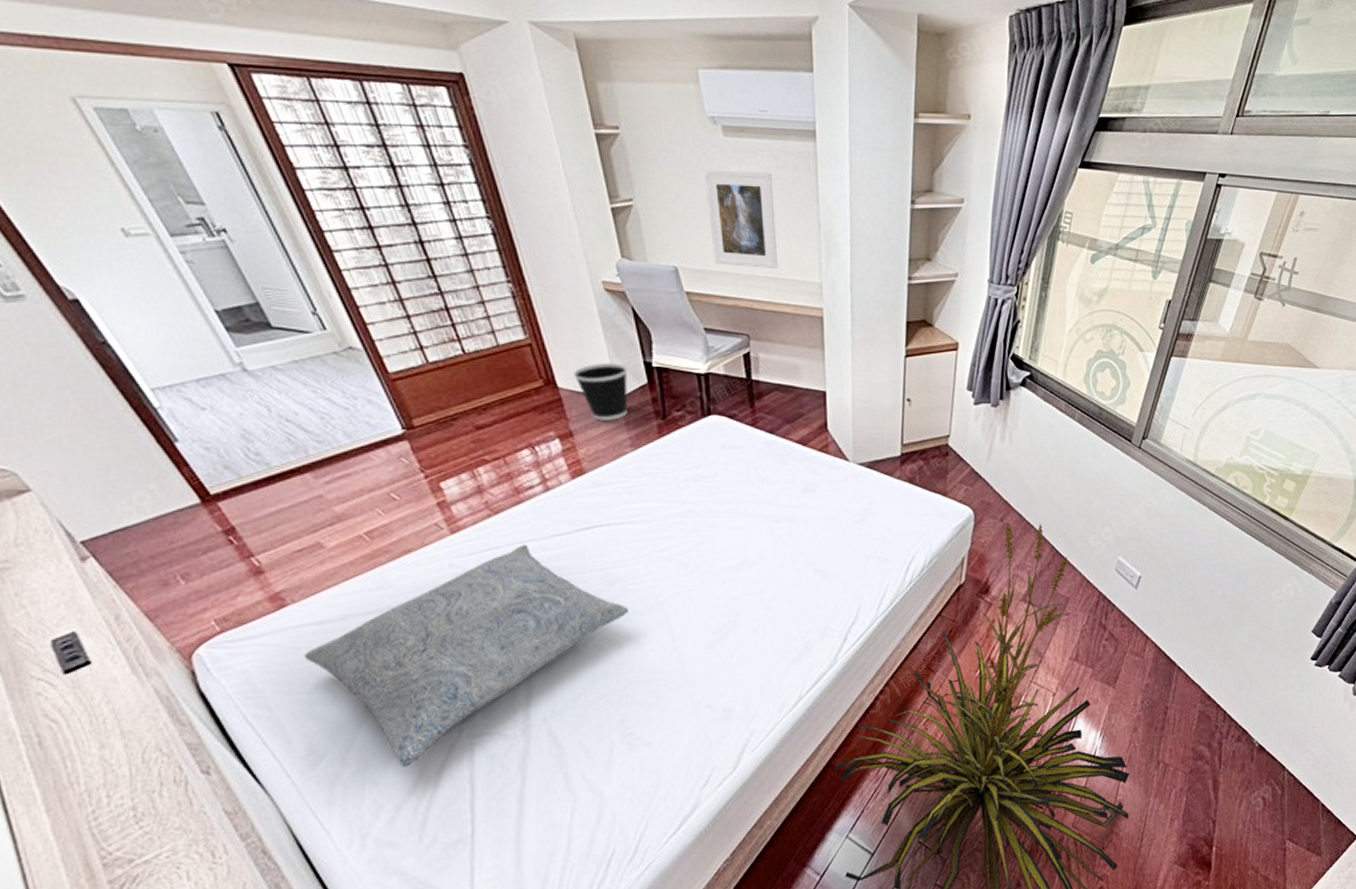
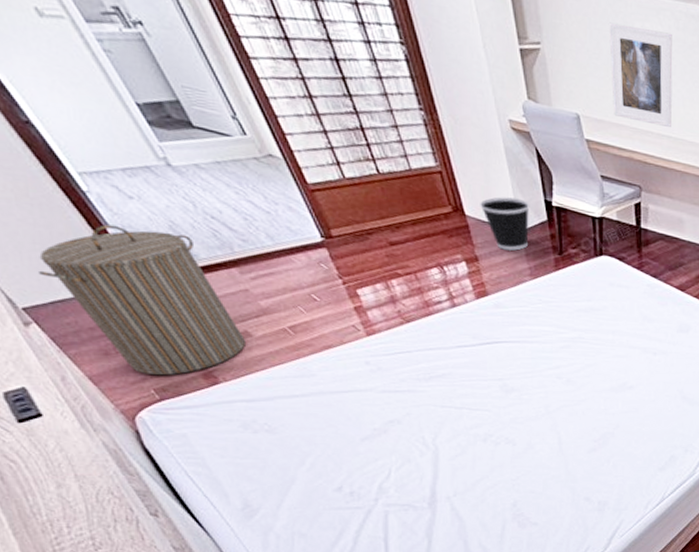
laundry hamper: none [100,440,317,604] -> present [37,224,245,376]
pillow: present [304,544,629,768] -> none [237,351,523,525]

